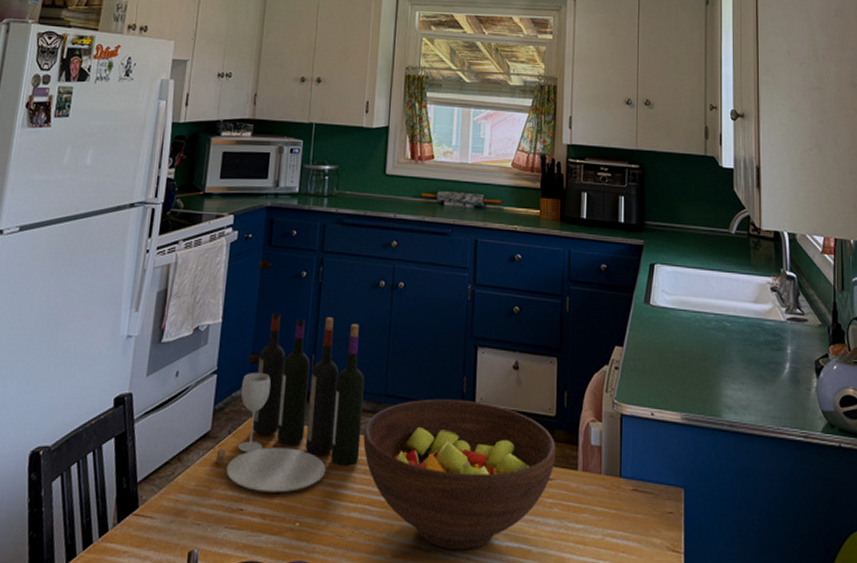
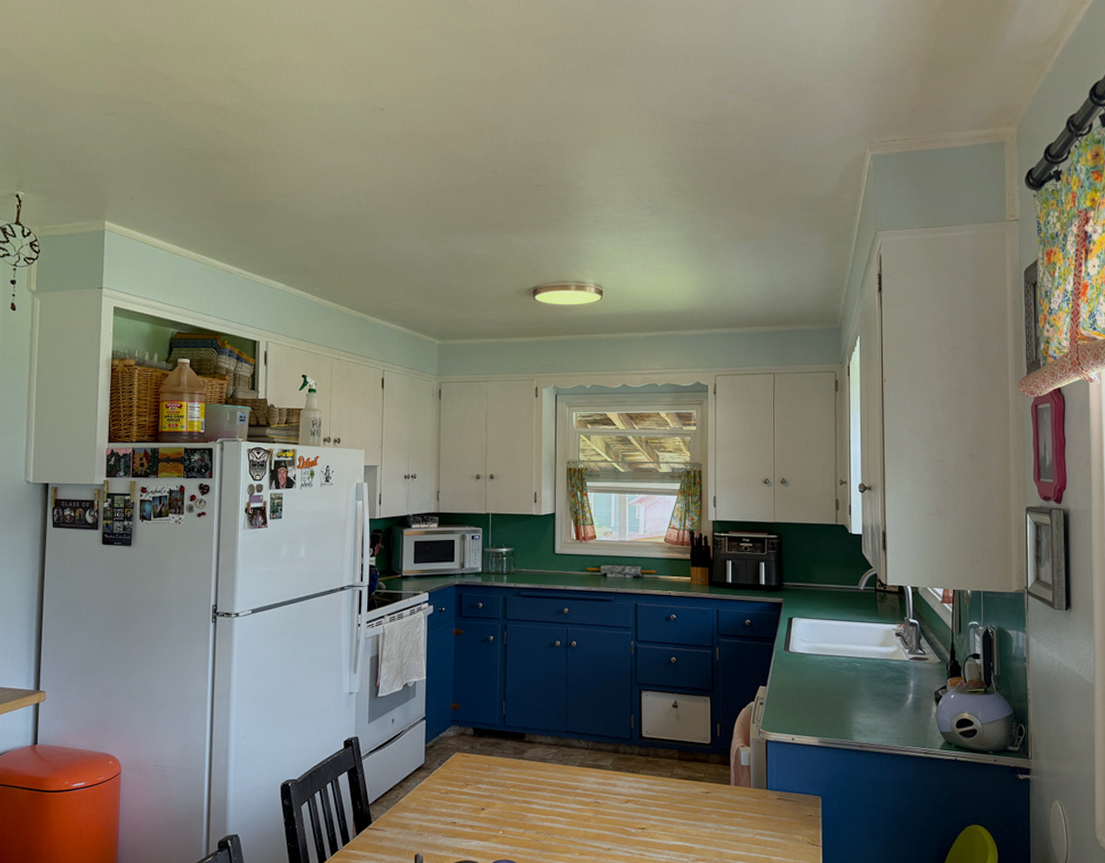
wine bottle: present [215,313,364,493] -> none [430,670,548,809]
fruit bowl: present [363,399,556,550] -> none [550,733,712,848]

